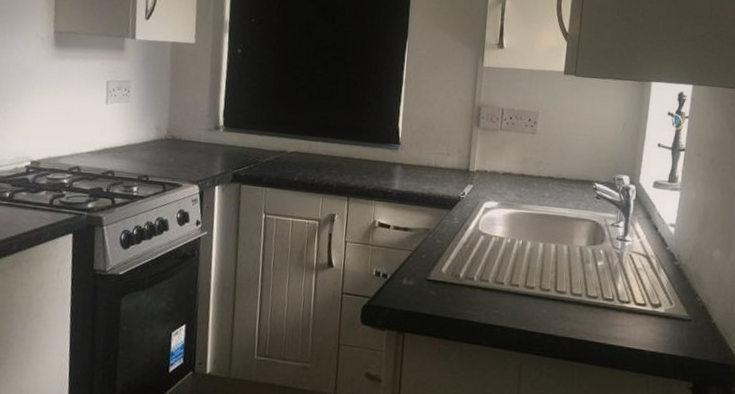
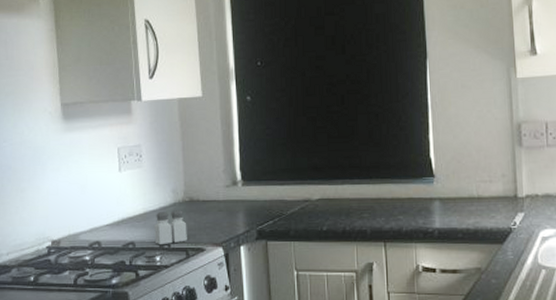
salt and pepper shaker: none [133,146,167,177] -> present [154,210,187,245]

